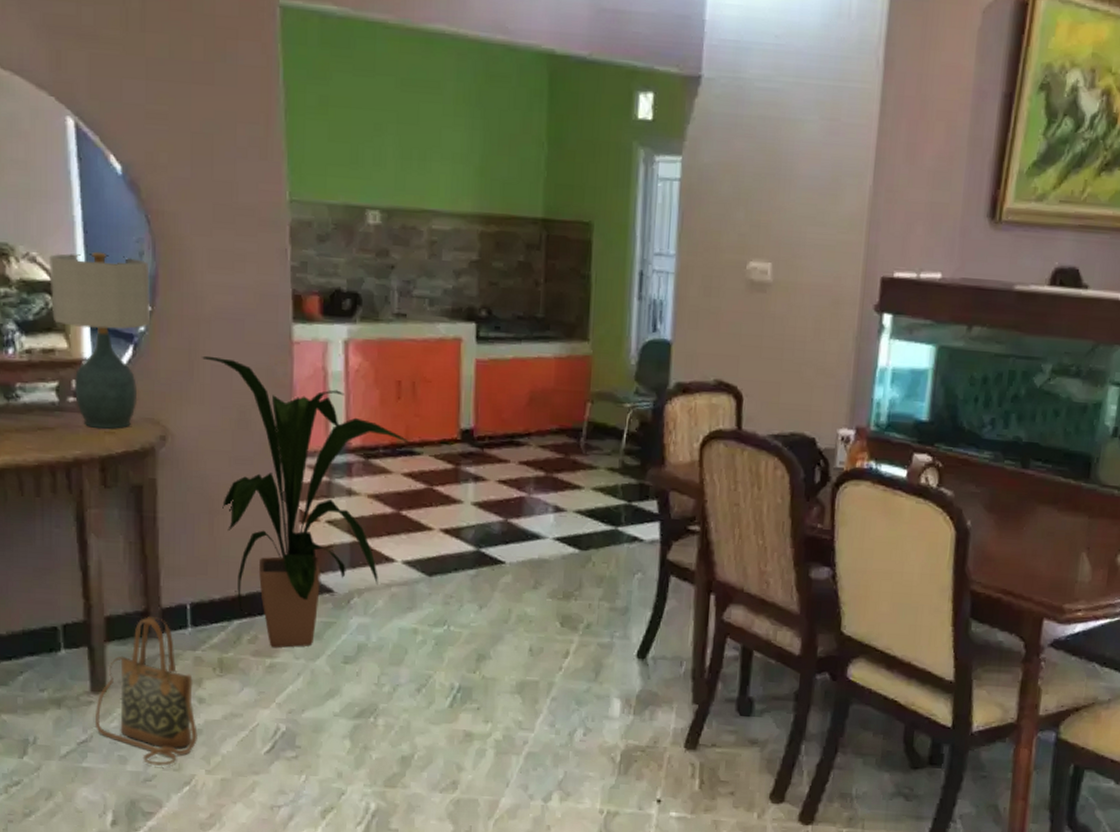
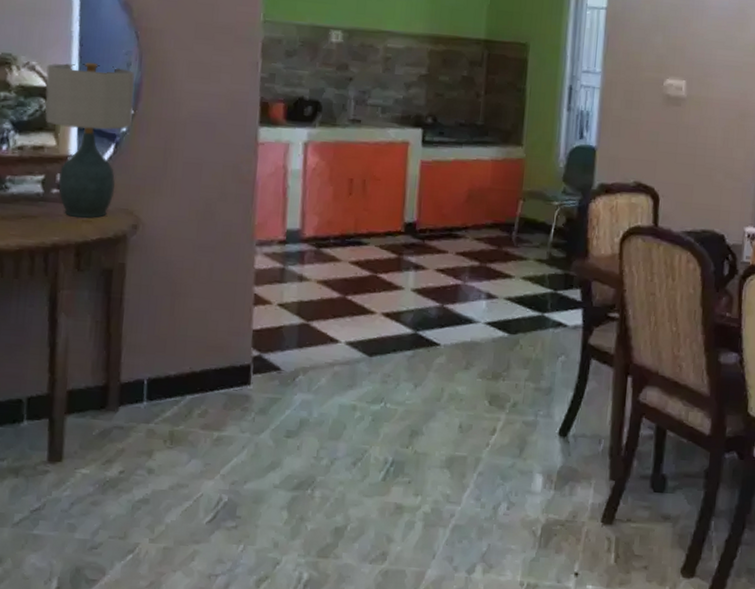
handbag: present [94,615,197,766] -> none [48,390,145,534]
house plant: present [201,355,410,648] -> none [175,154,359,422]

